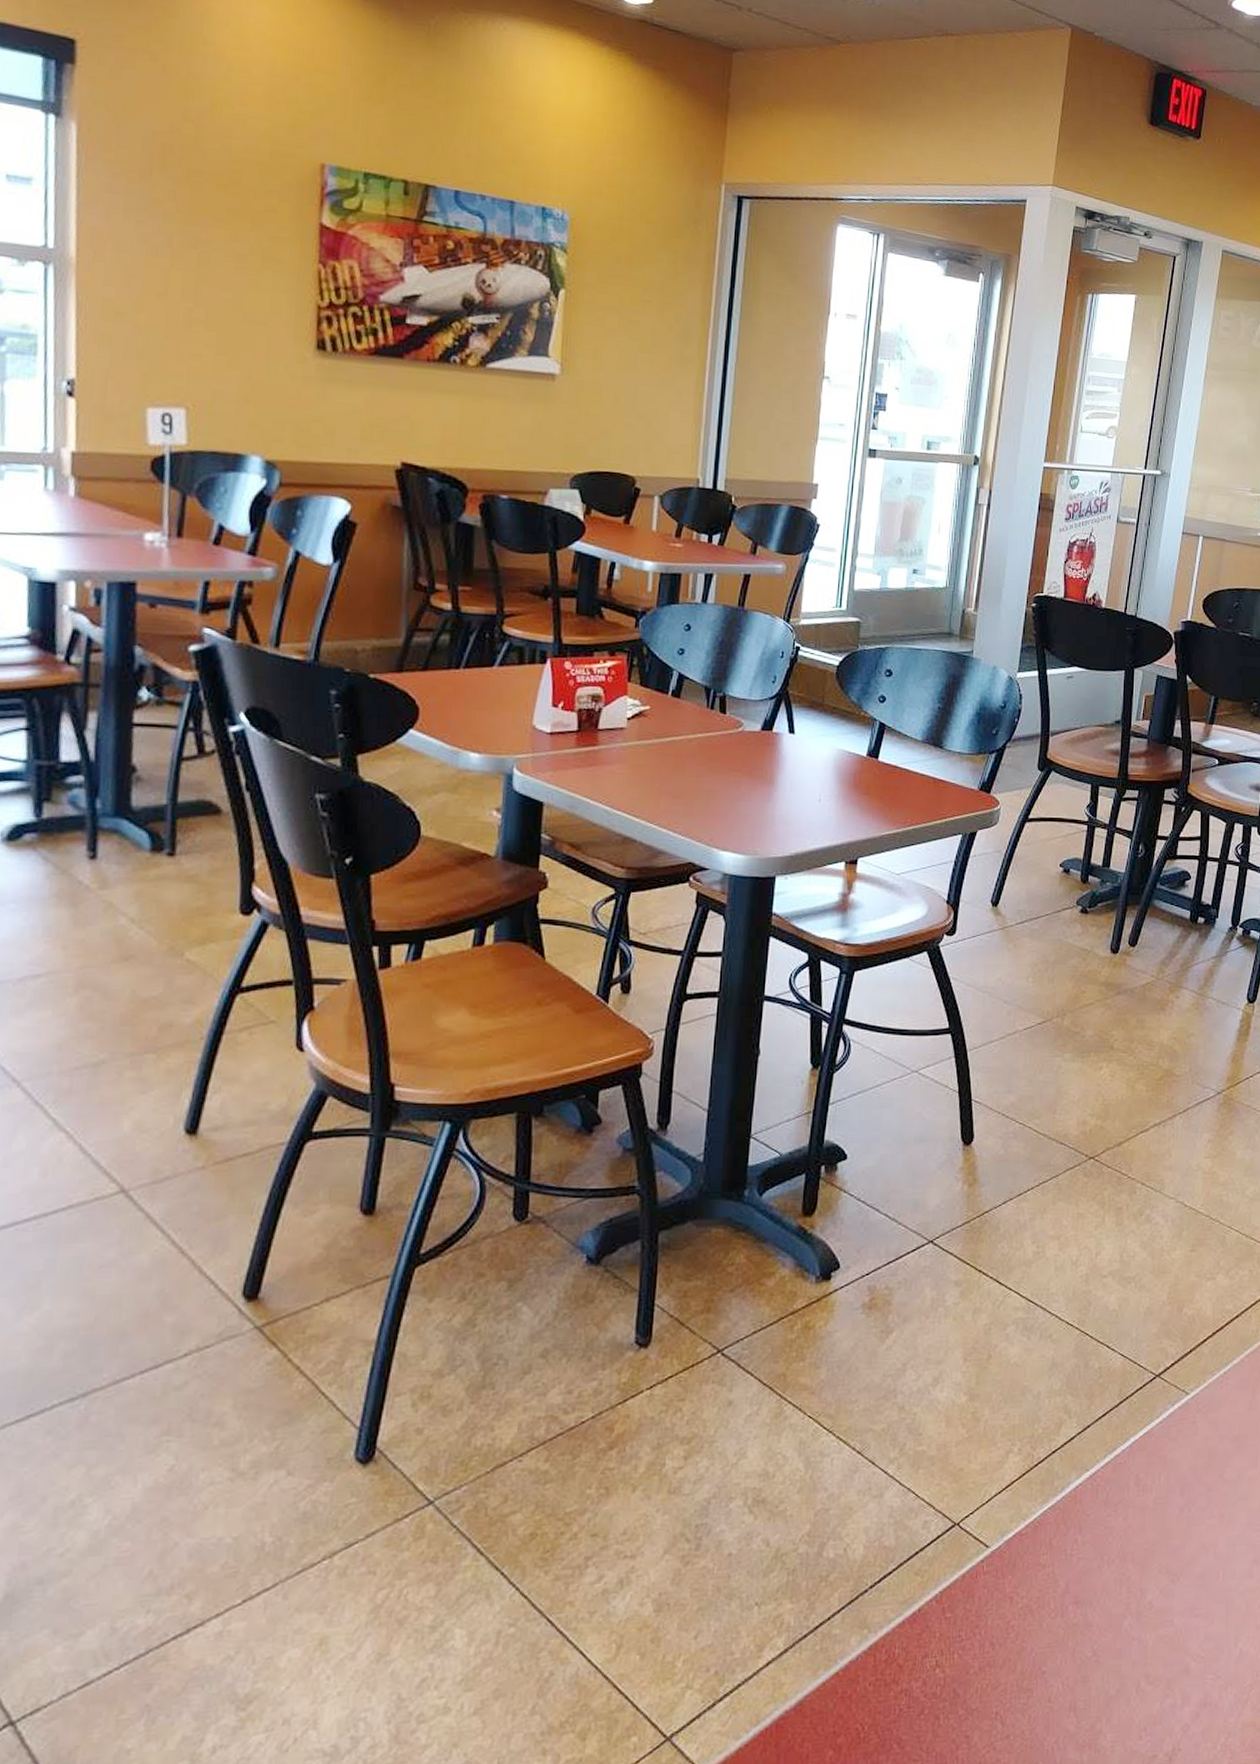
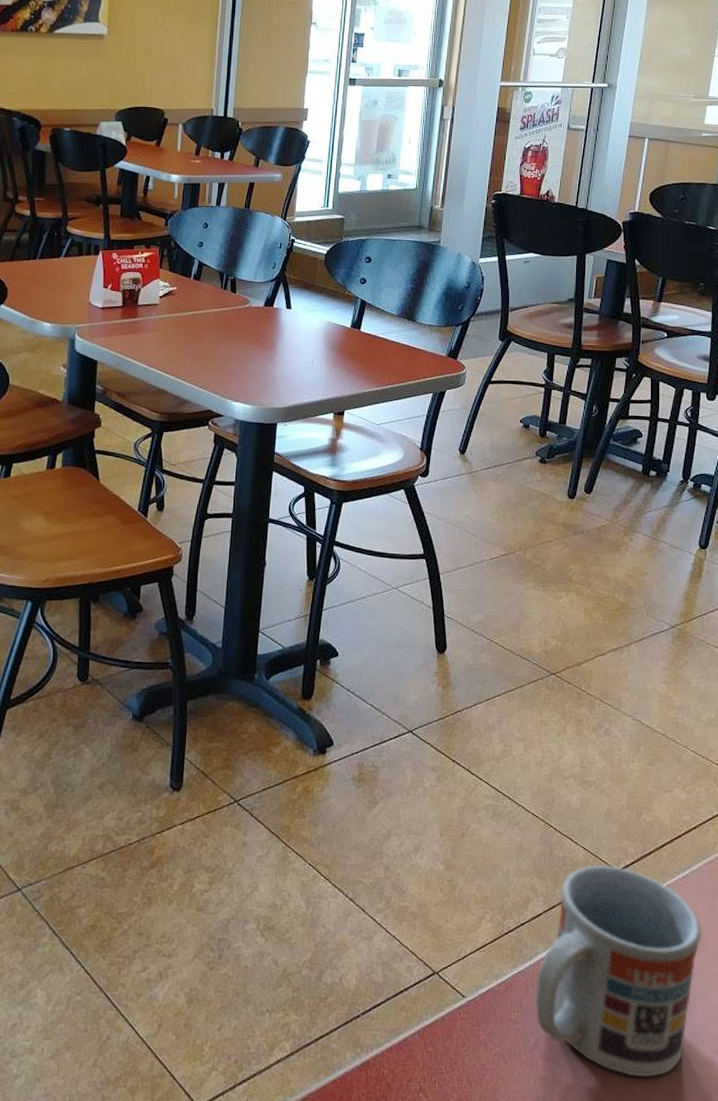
cup: none [1067,1370,1242,1605] -> present [535,864,702,1078]

